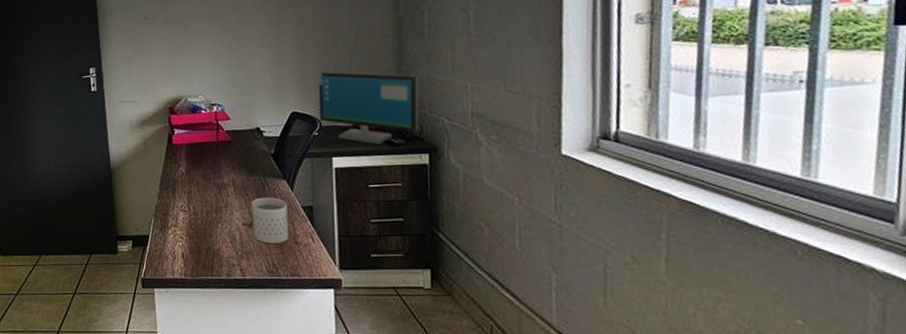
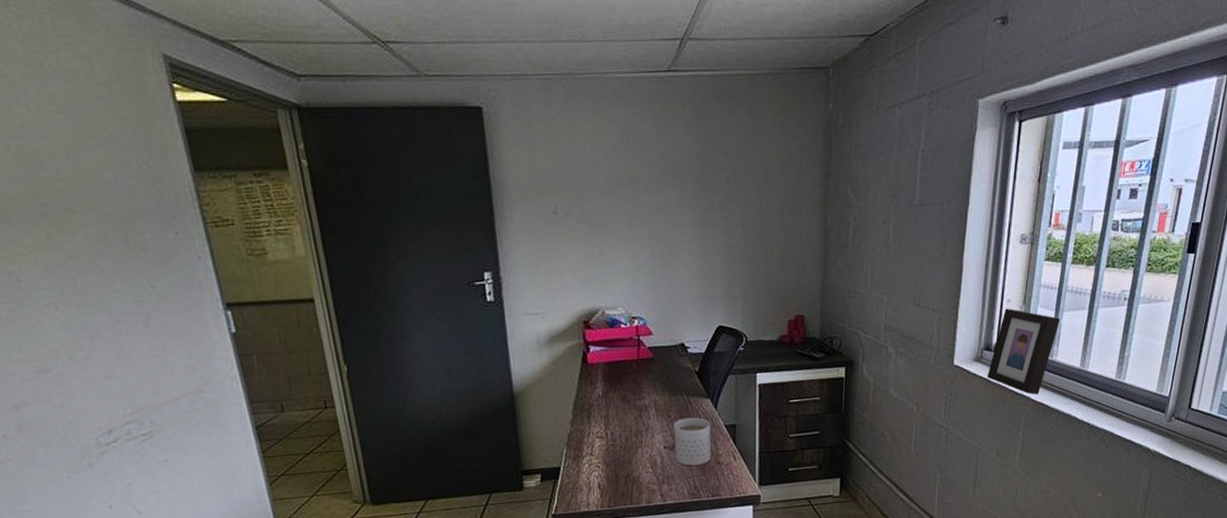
computer monitor: present [318,71,419,145] -> none [745,282,840,360]
picture frame: none [607,93,705,192] -> present [987,308,1061,395]

